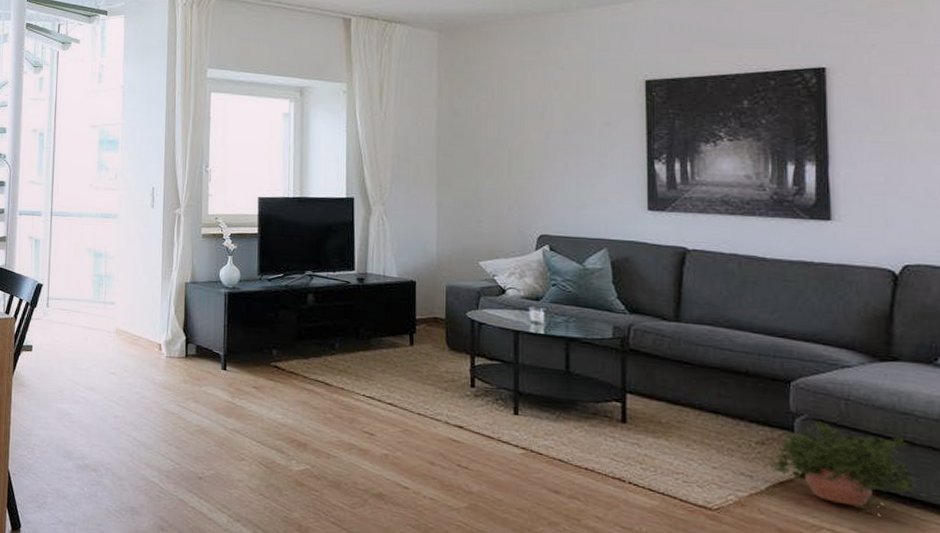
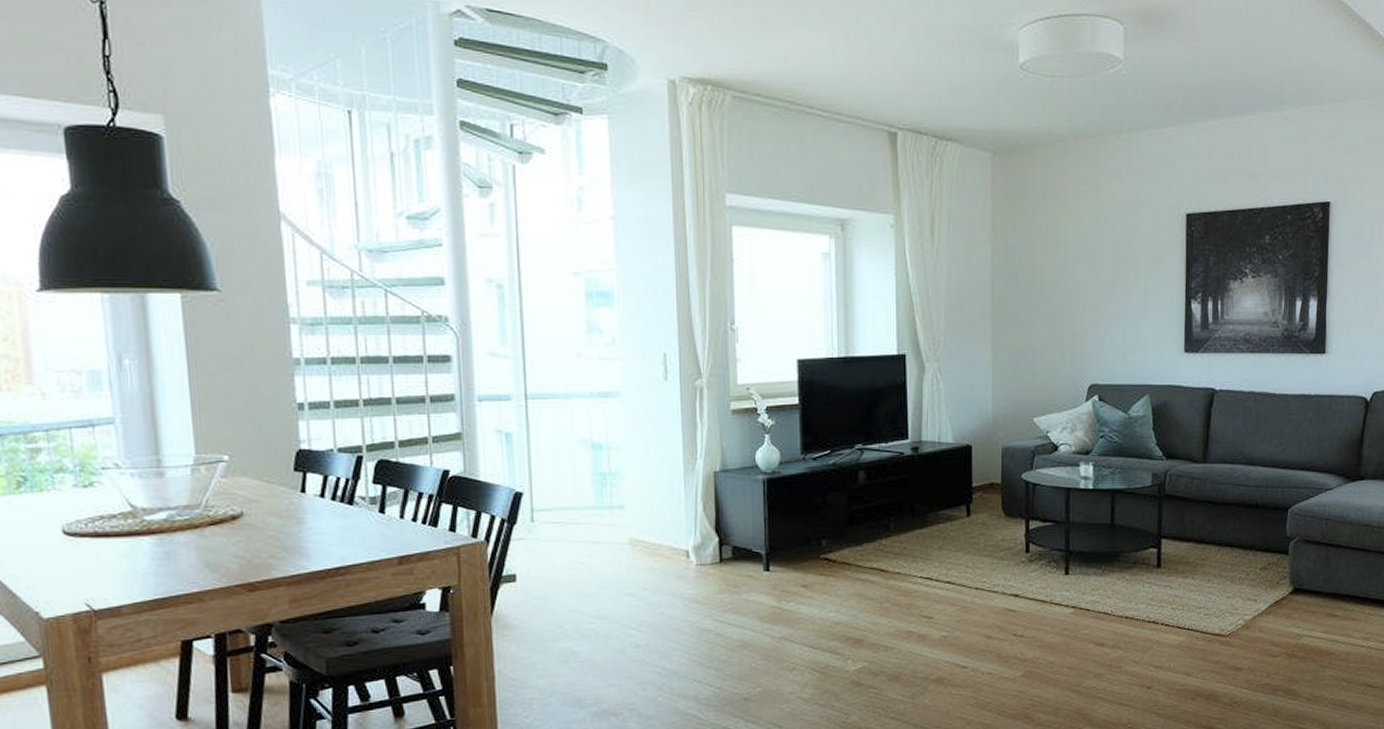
potted plant: present [769,421,916,516] -> none [1269,542,1369,620]

